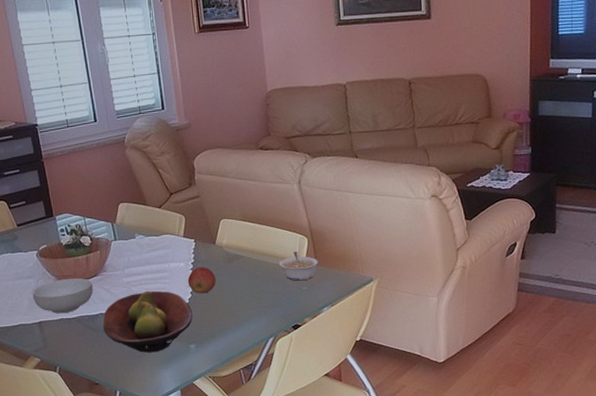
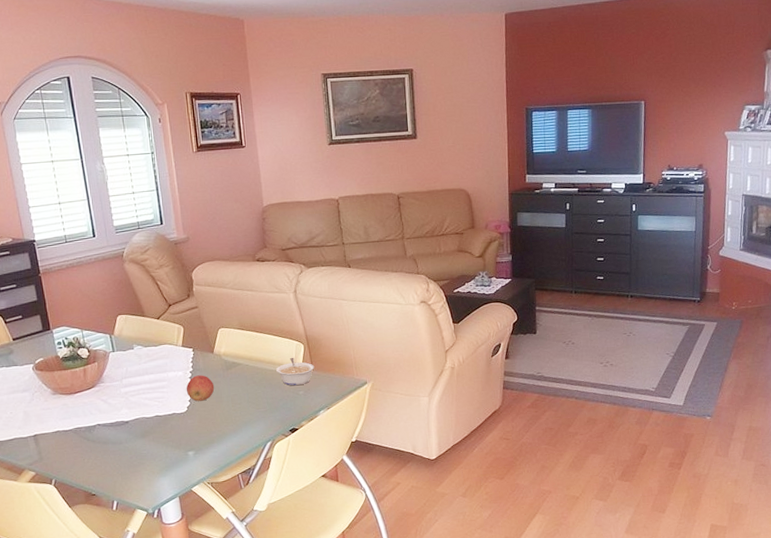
cereal bowl: present [32,277,94,314] -> none [27,389,91,426]
fruit bowl: present [103,291,193,353] -> none [100,400,191,462]

